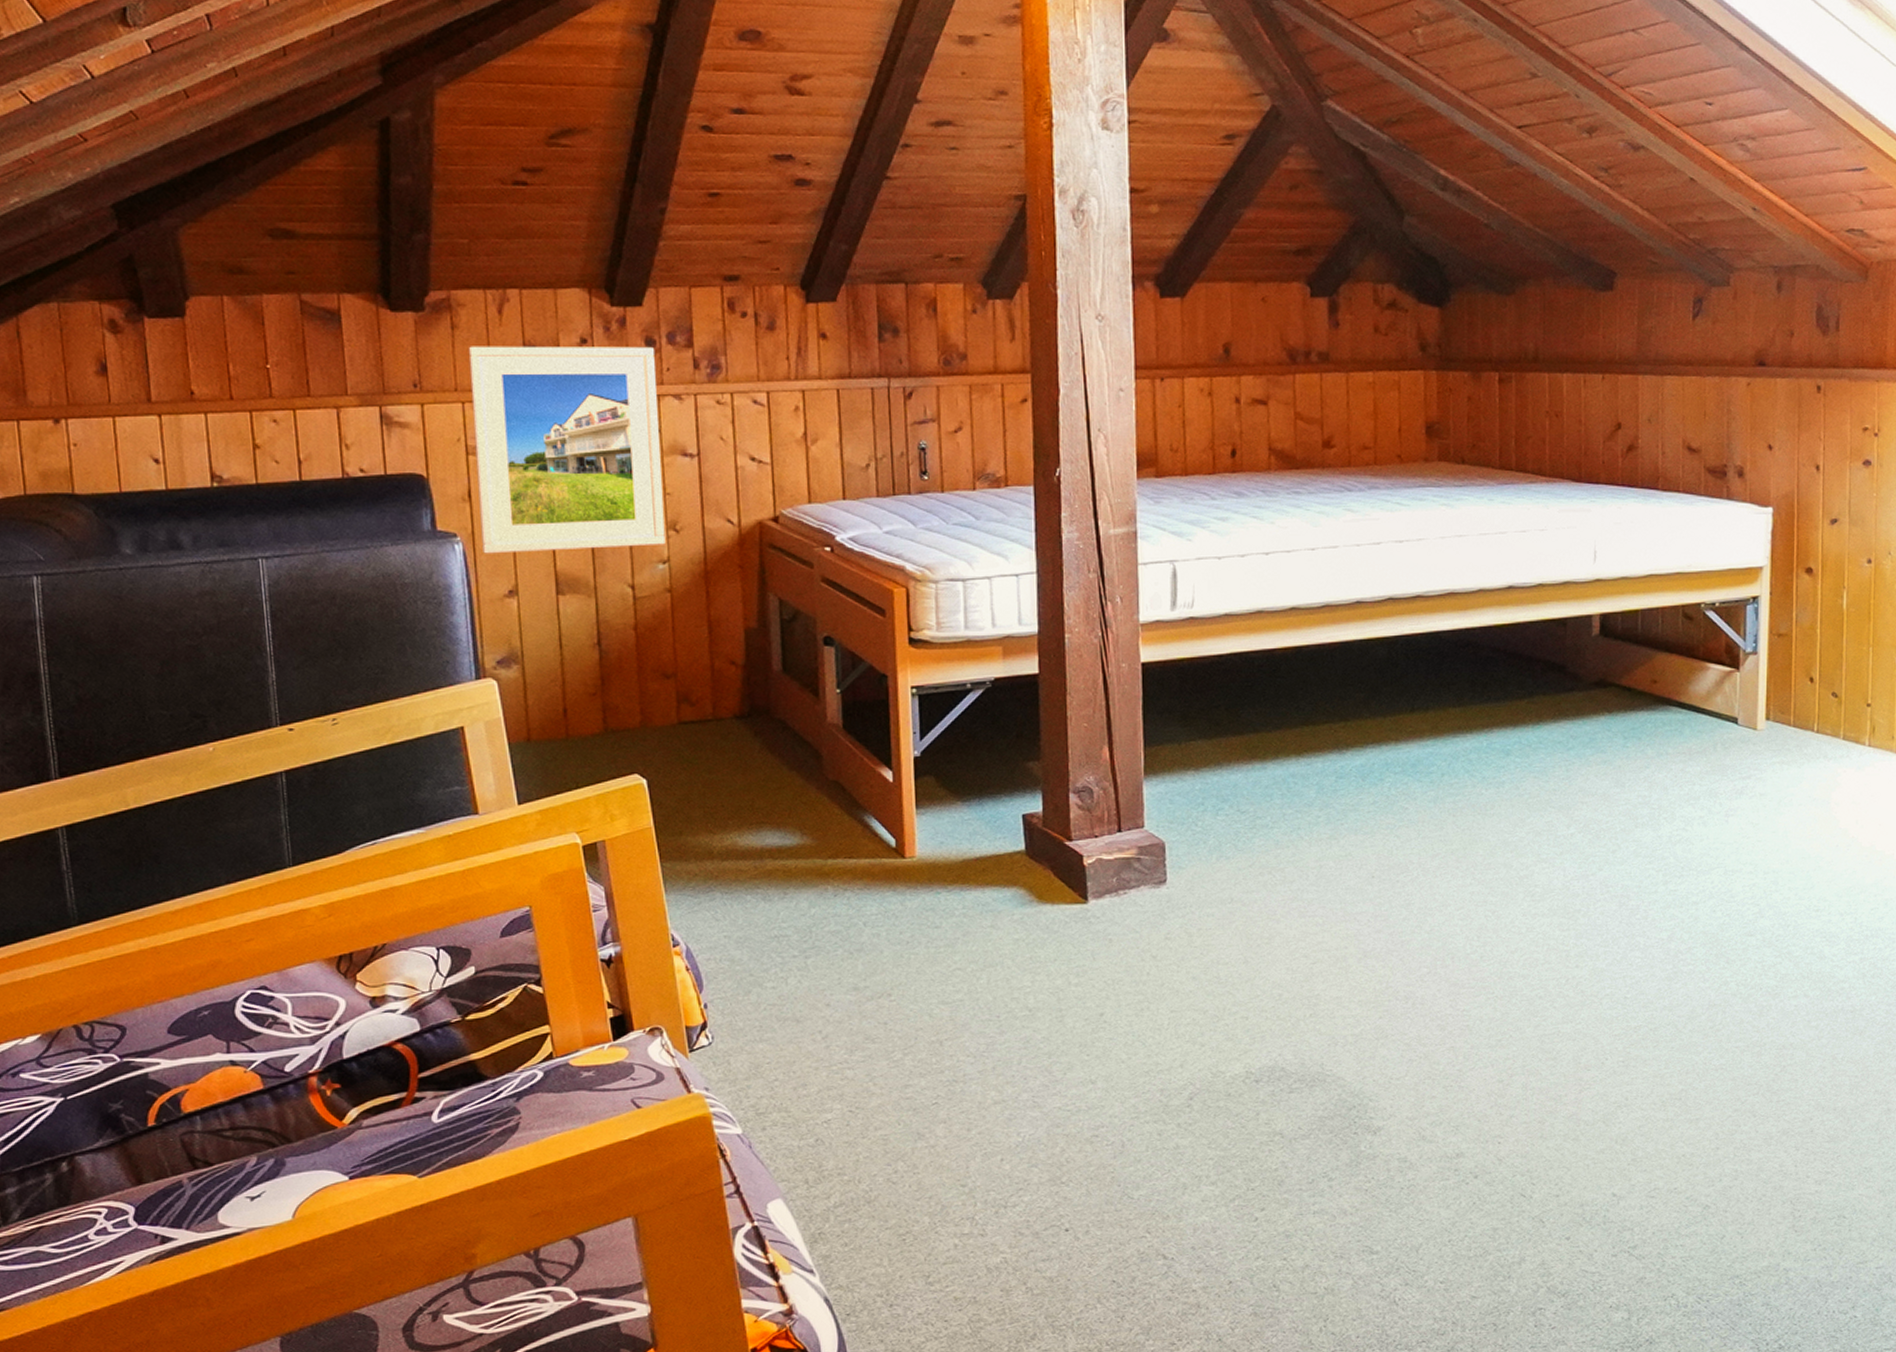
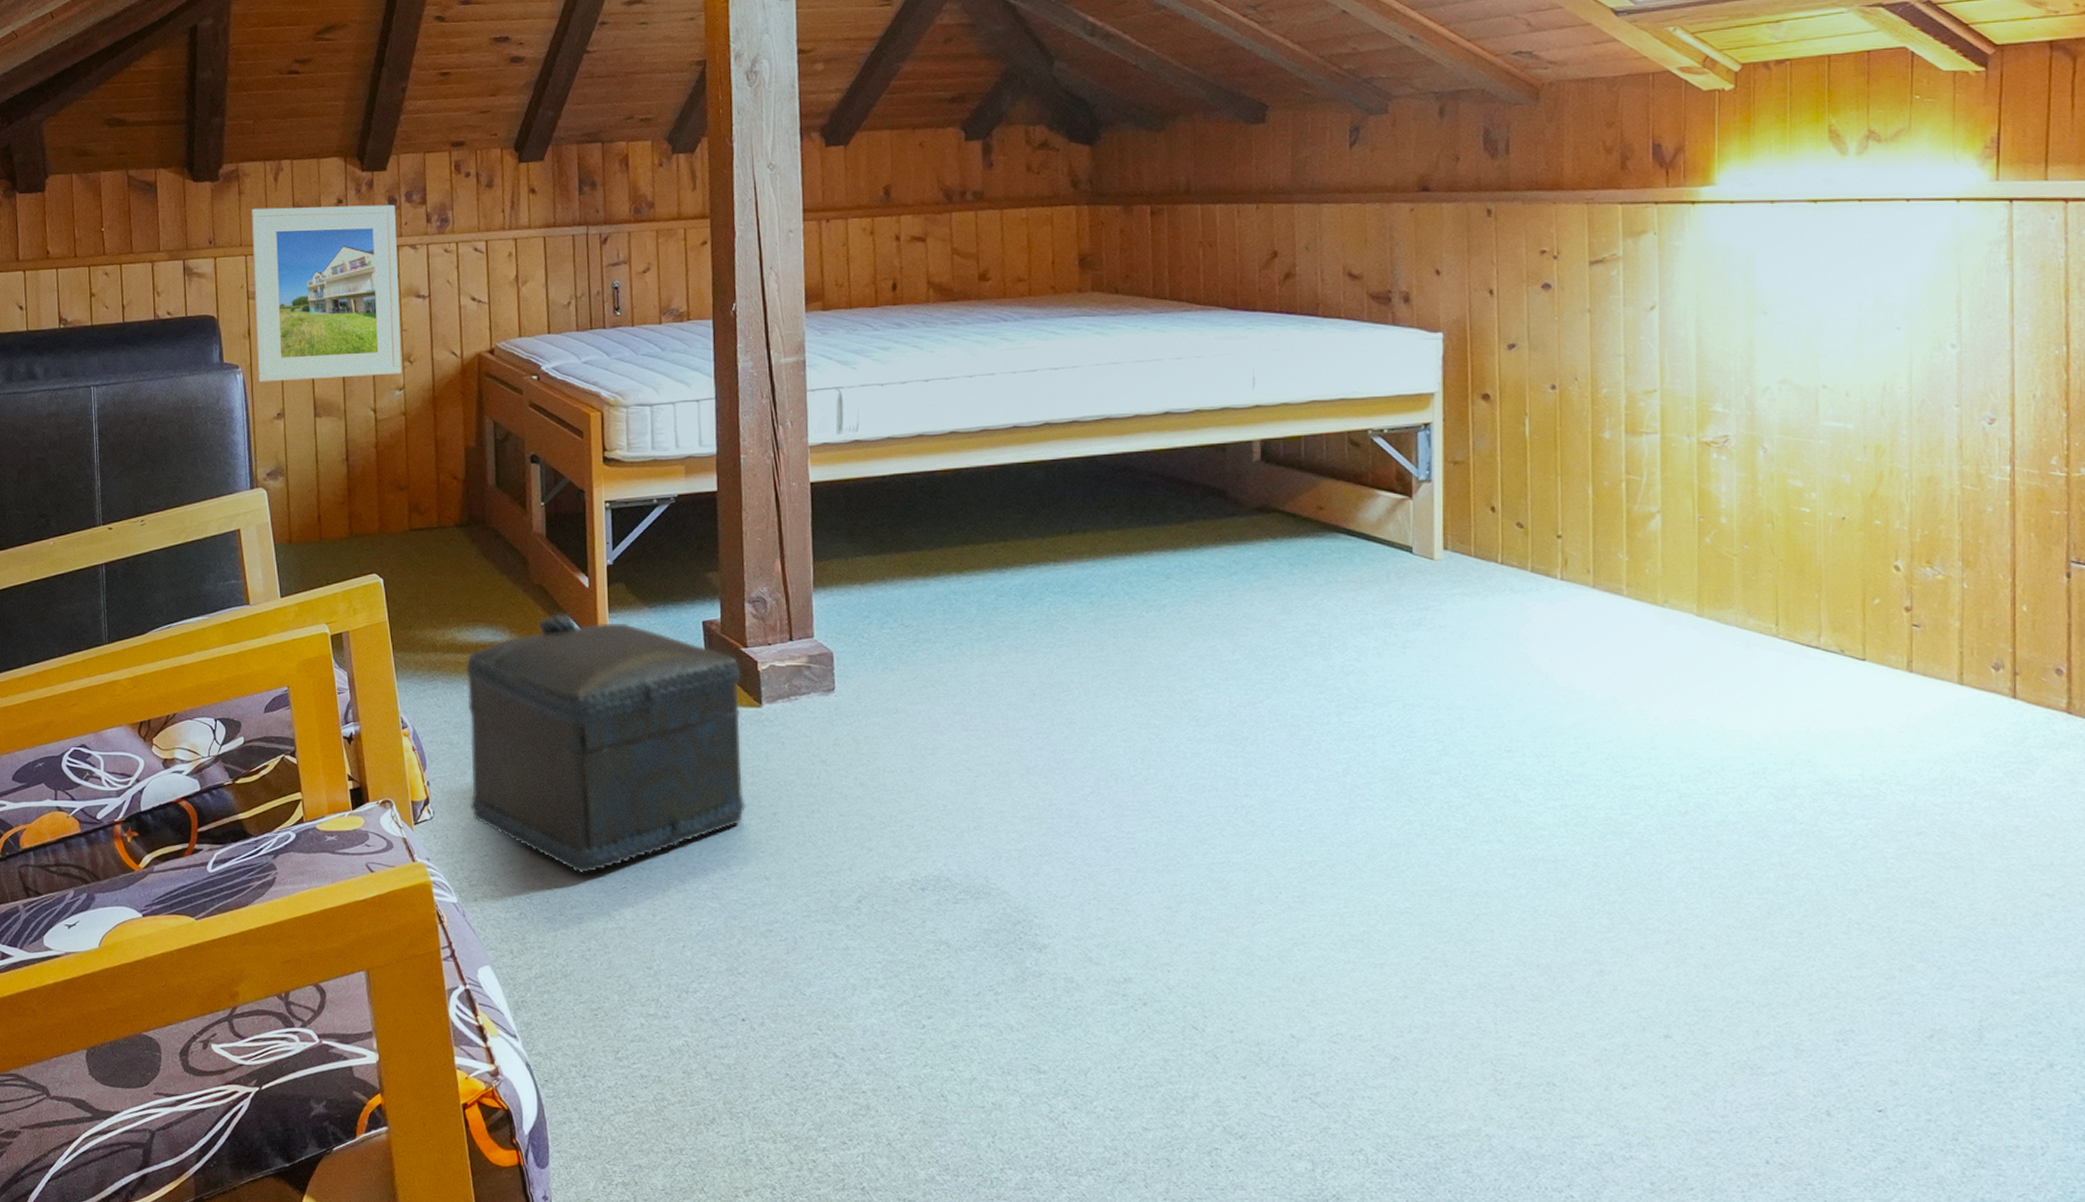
ottoman: none [749,812,1071,1093] -> present [466,614,747,874]

